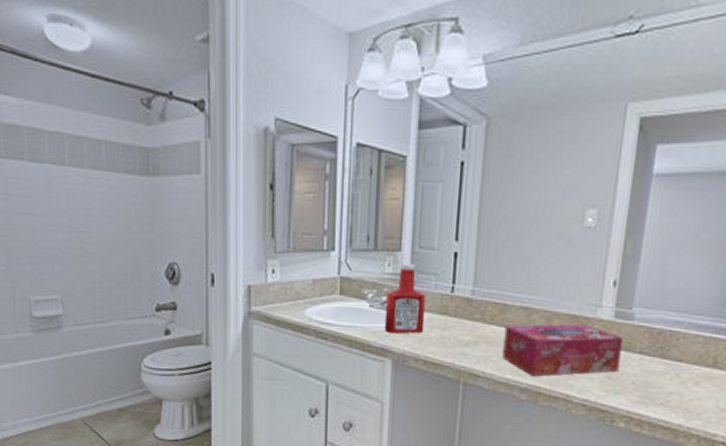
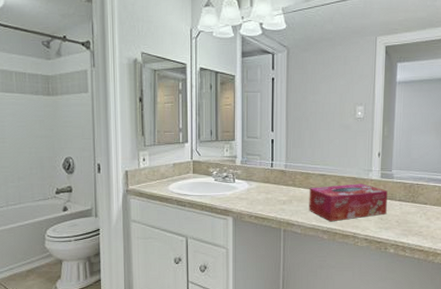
ketchup bottle: present [384,262,426,334] -> none [226,148,254,199]

